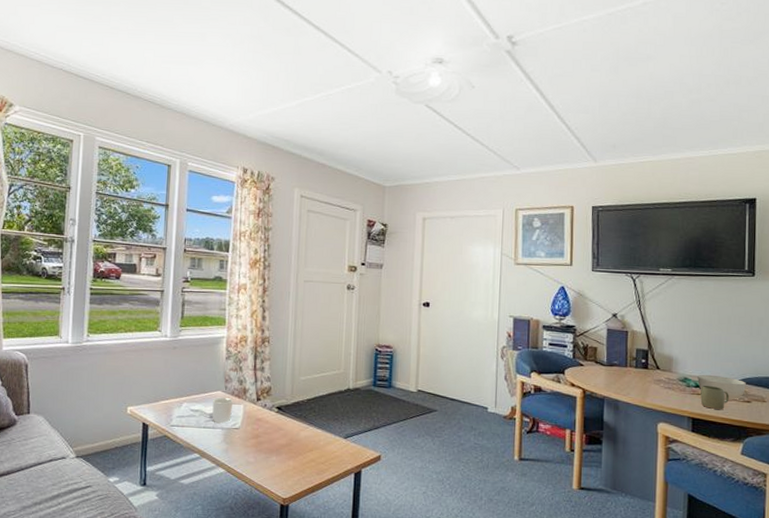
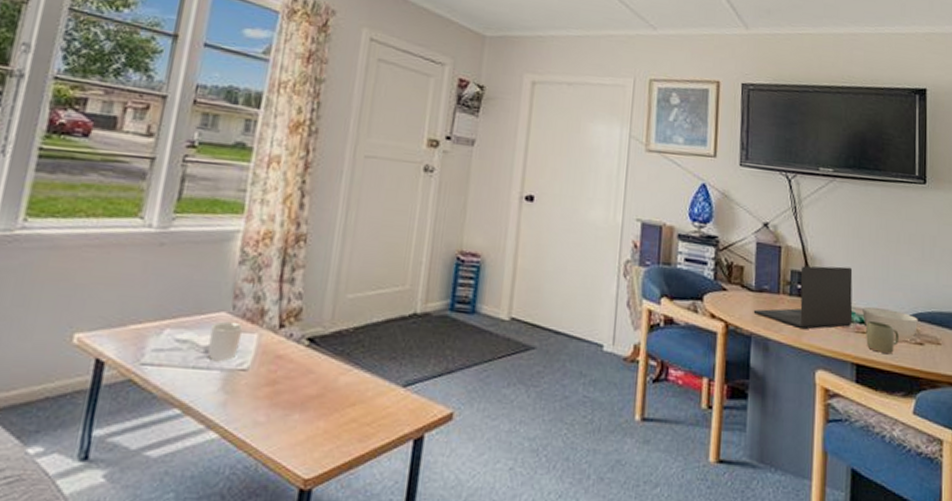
laptop: none [605,344,689,393] -> present [753,266,853,330]

